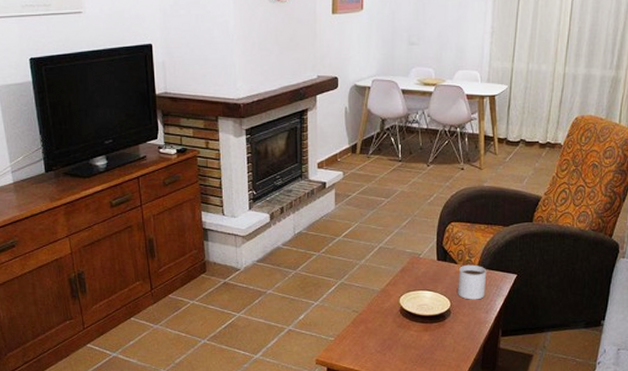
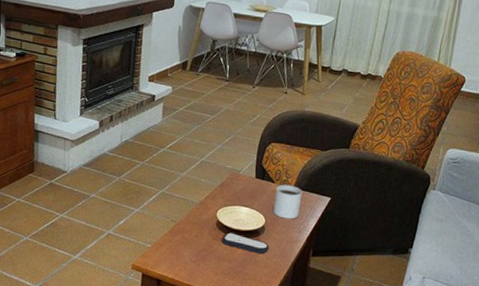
remote control: none [407,319,457,339] -> present [222,232,270,255]

